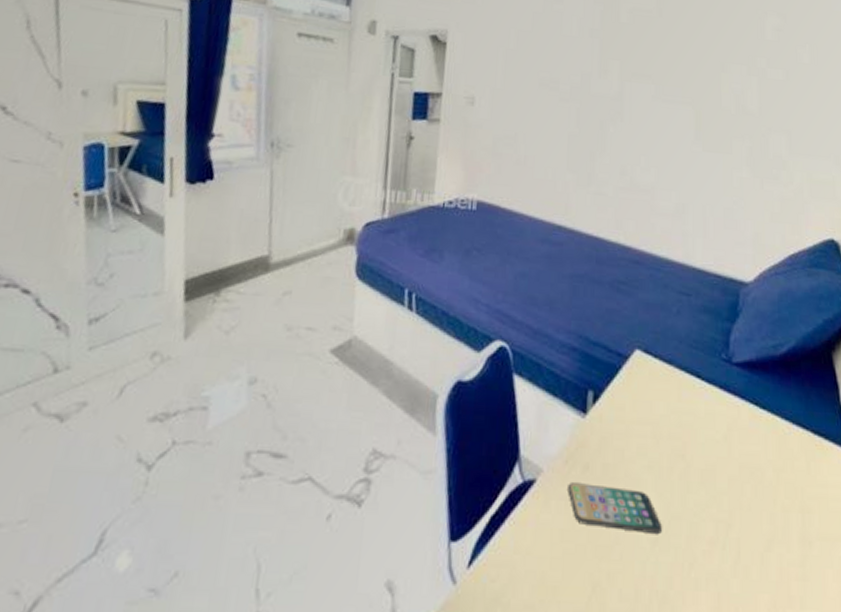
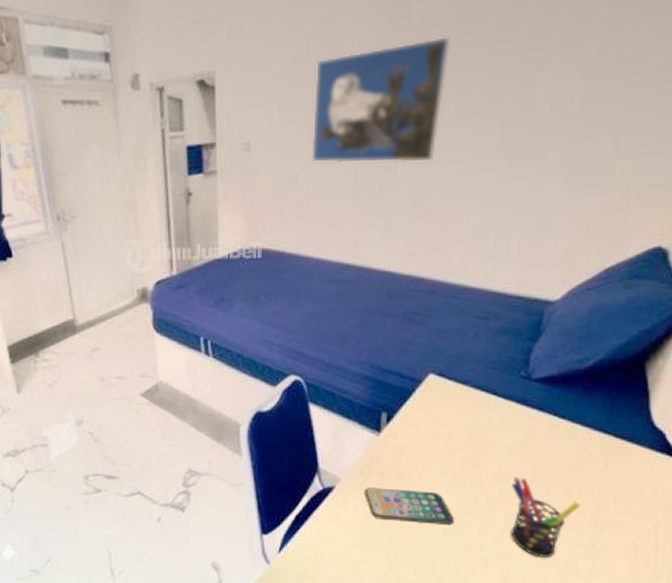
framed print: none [530,33,652,136] -> present [311,37,451,163]
pen holder: none [719,476,788,580] -> present [510,477,581,558]

